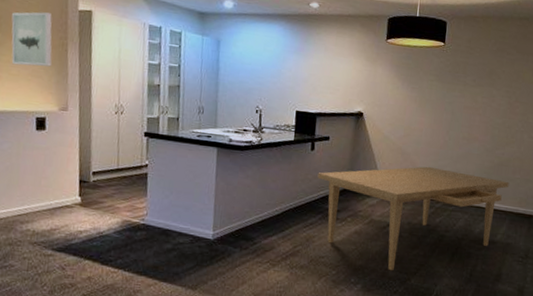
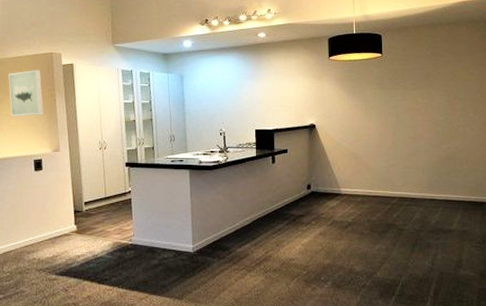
dining table: present [317,166,509,271] -> none [280,166,458,267]

